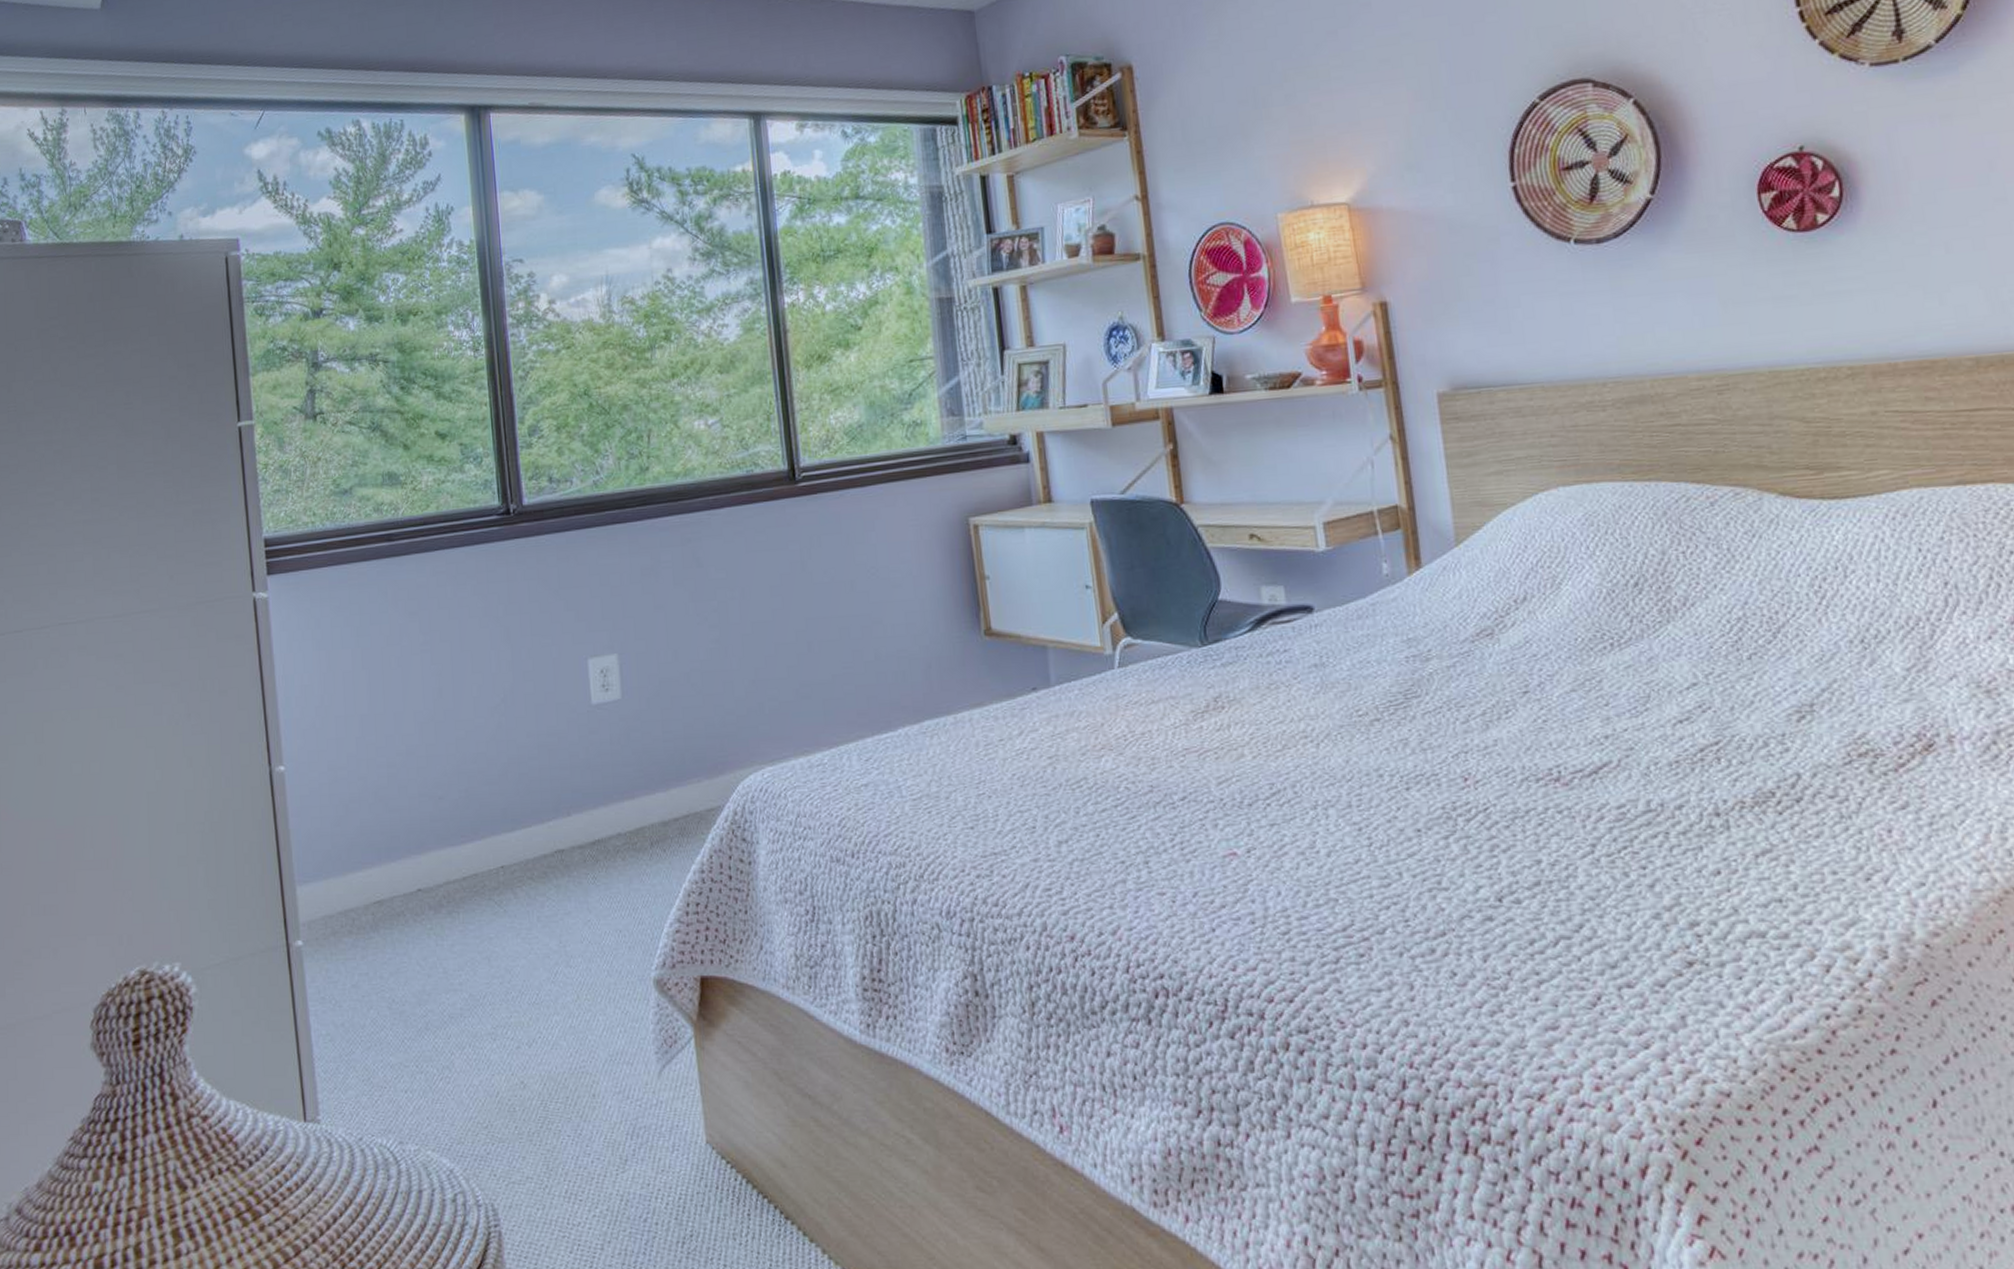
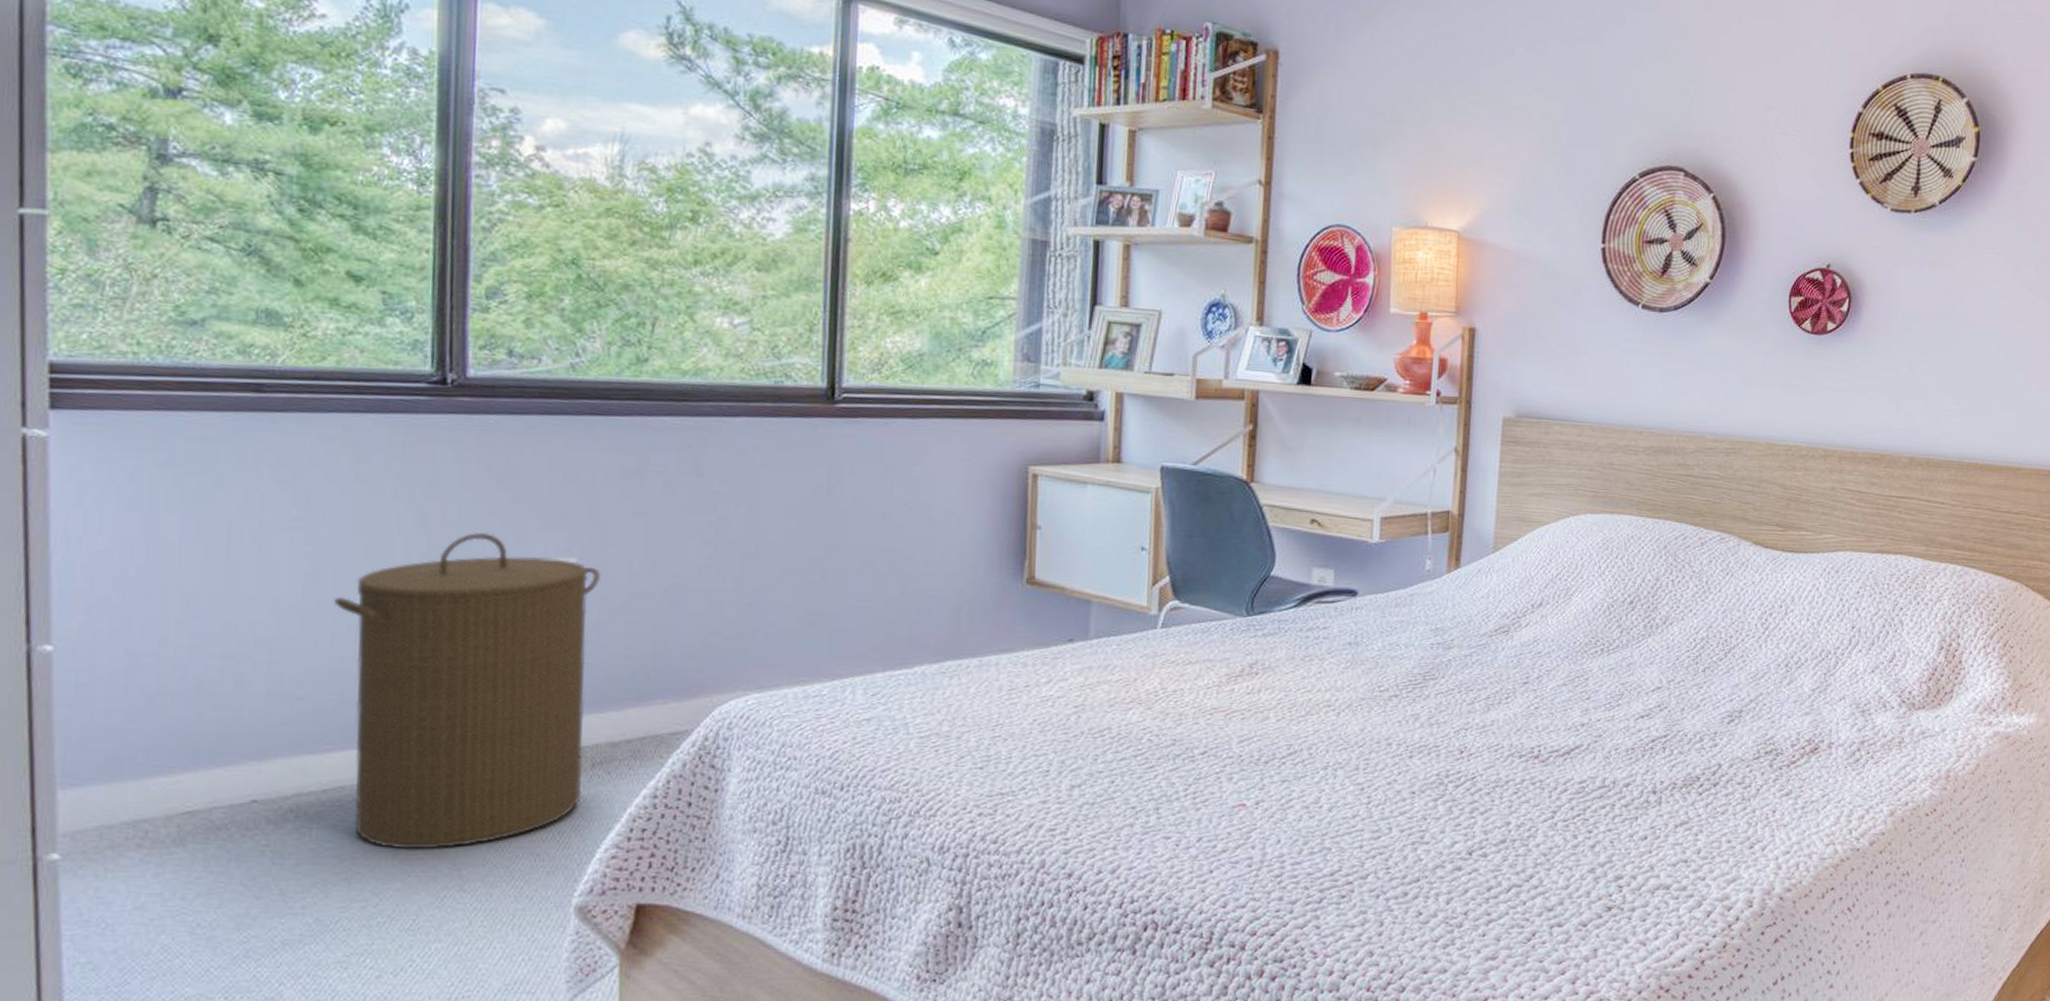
laundry hamper: none [455,638,647,929] -> present [334,532,600,850]

